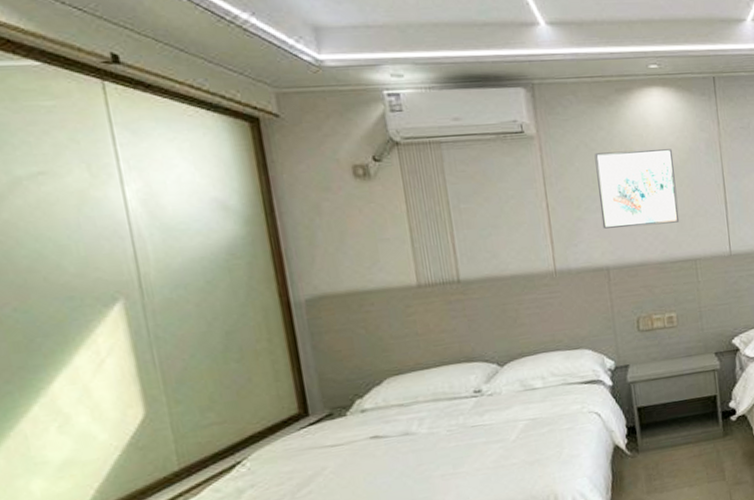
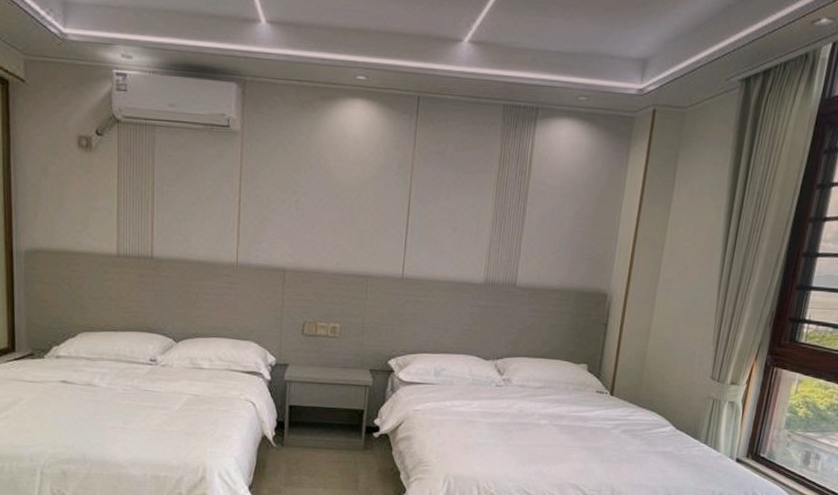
wall art: present [594,149,680,229] -> none [286,157,365,237]

